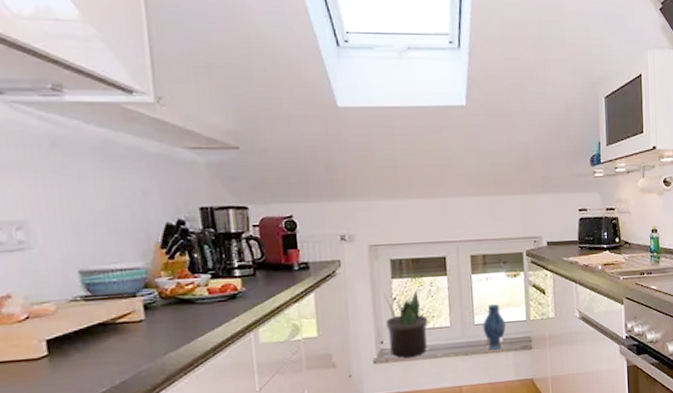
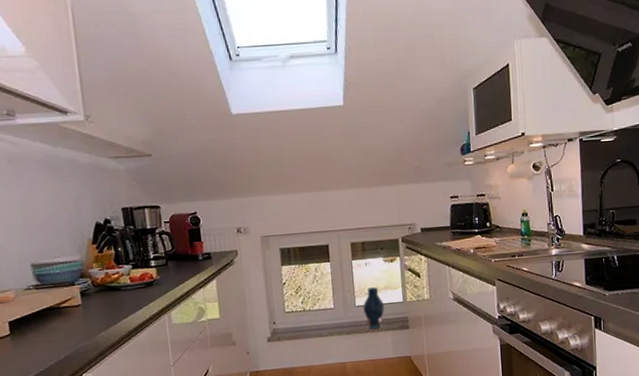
planter: present [383,289,428,358] -> none [274,275,314,337]

